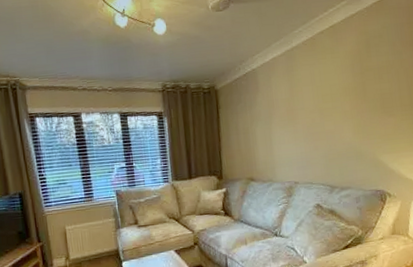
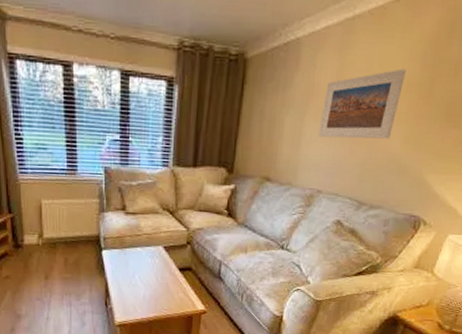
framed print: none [283,79,343,140] -> present [318,68,407,139]

